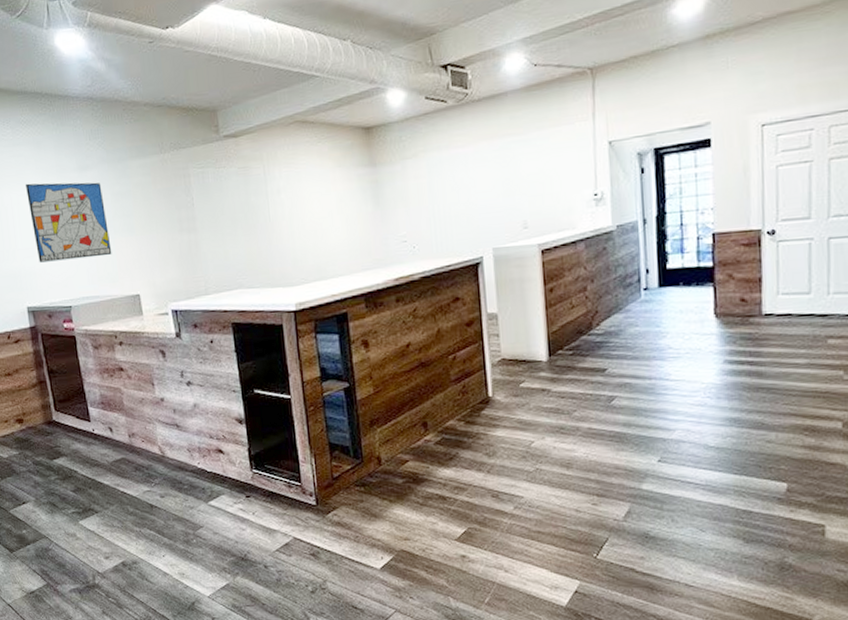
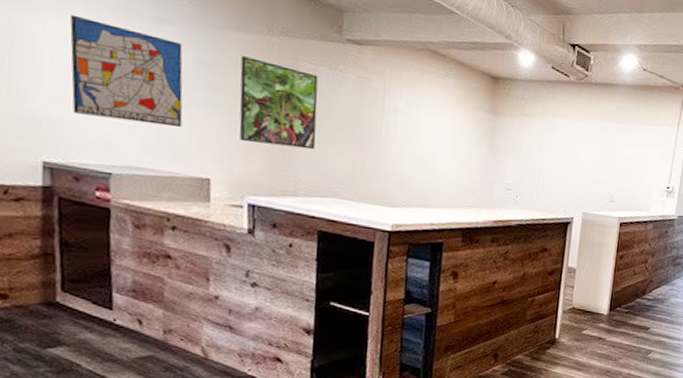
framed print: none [144,177,216,255] -> present [239,56,318,150]

